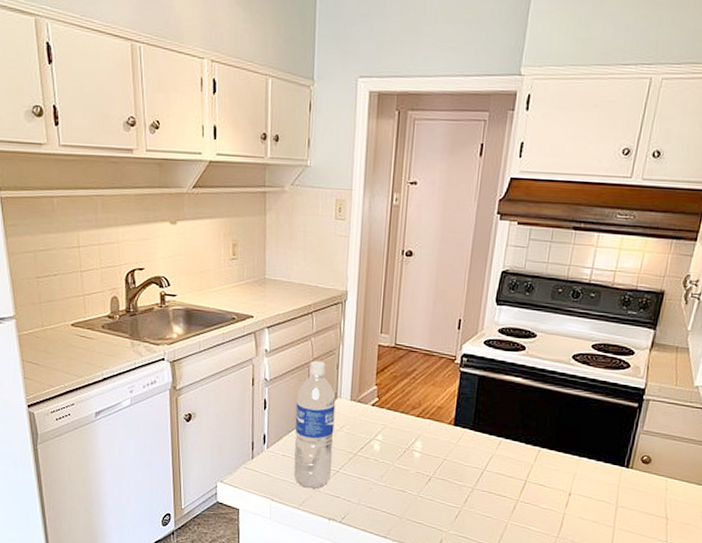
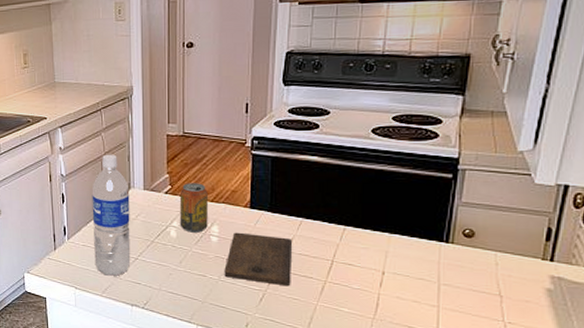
beverage can: none [384,396,414,448] -> present [179,183,208,233]
cutting board: none [423,449,490,505] -> present [224,232,292,287]

